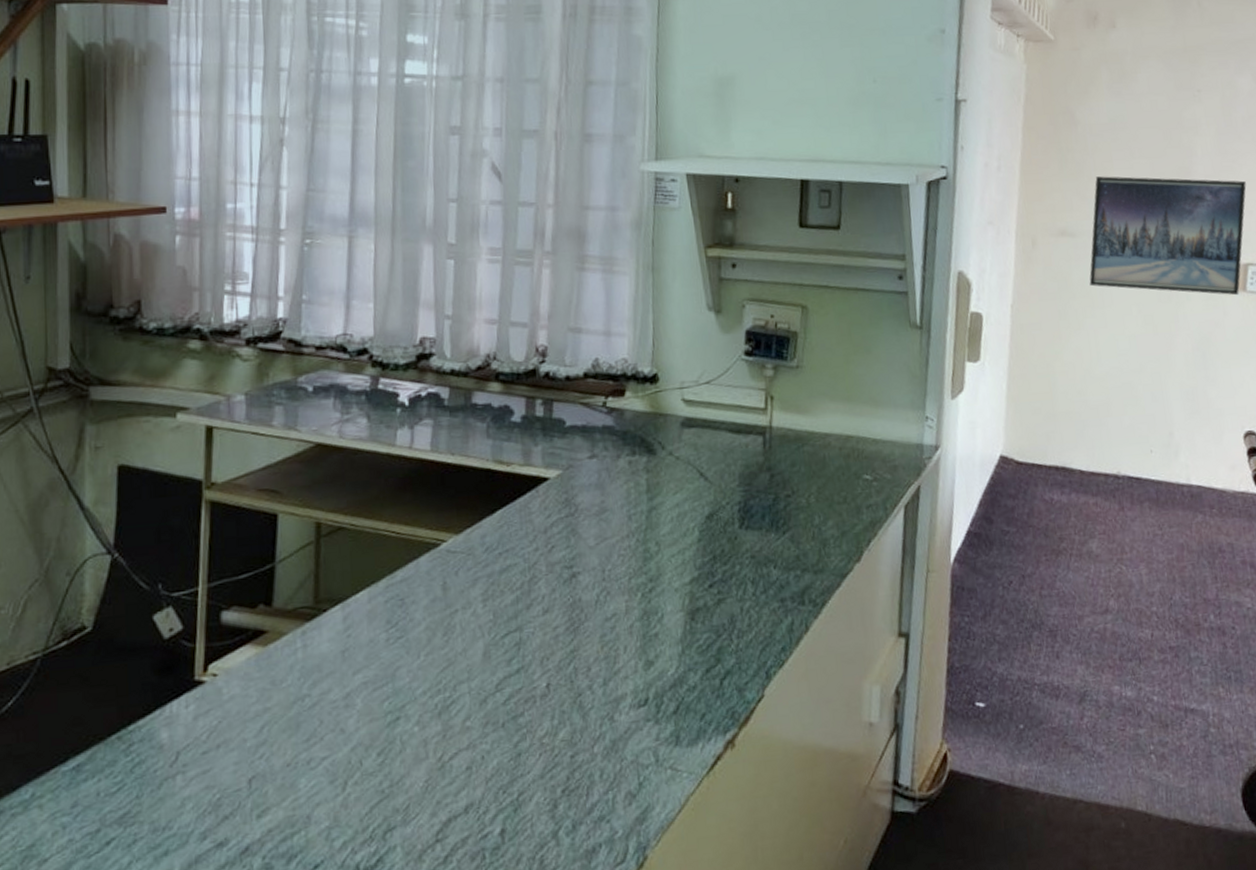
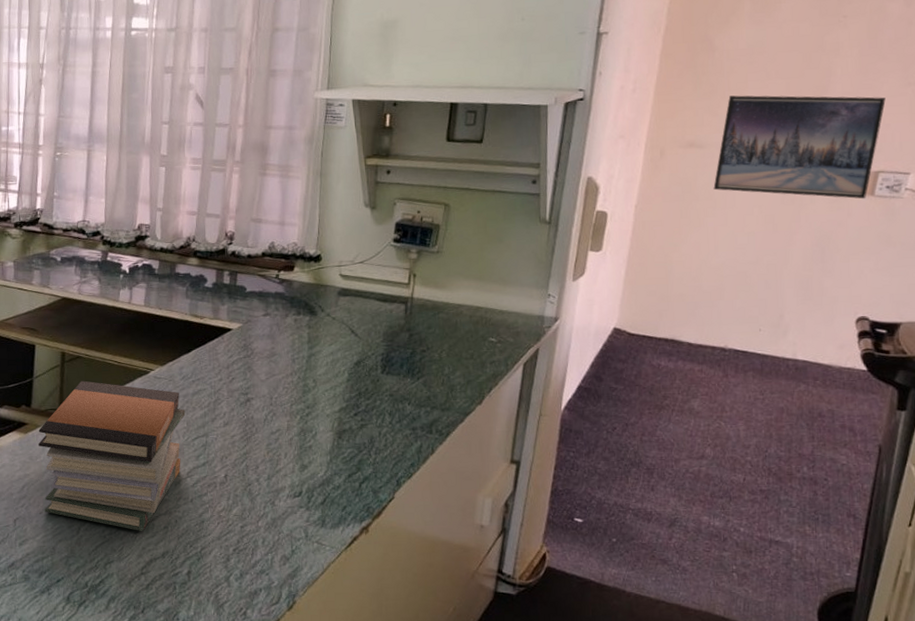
book stack: none [284,562,491,778] -> present [38,380,186,531]

